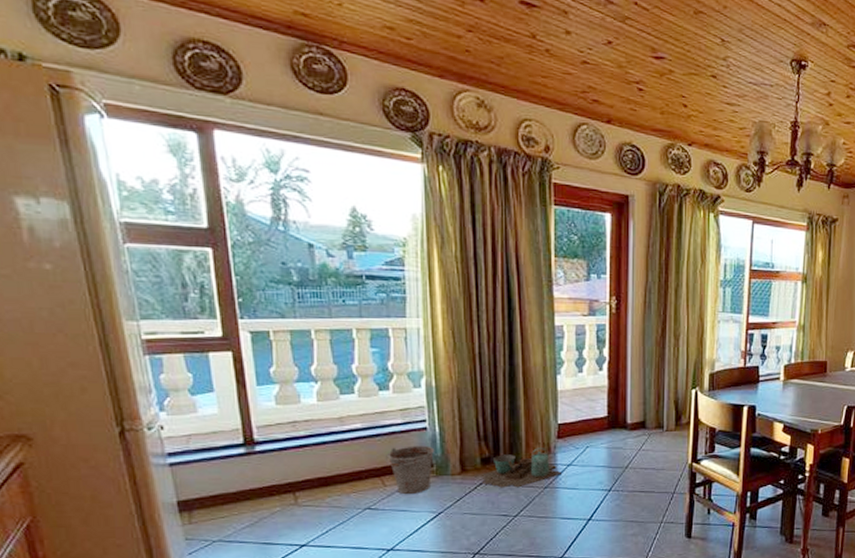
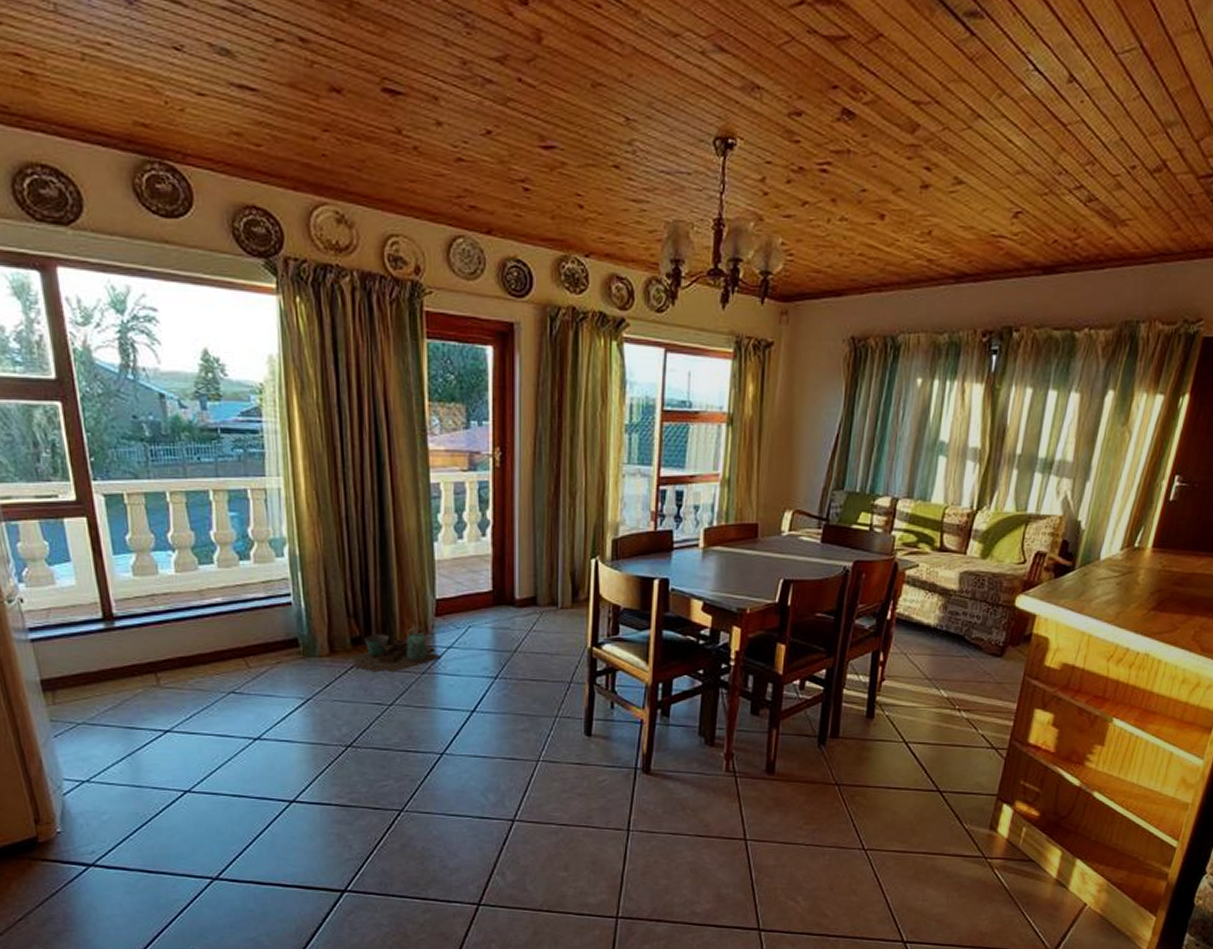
bucket: present [385,446,435,495] -> none [248,623,301,678]

